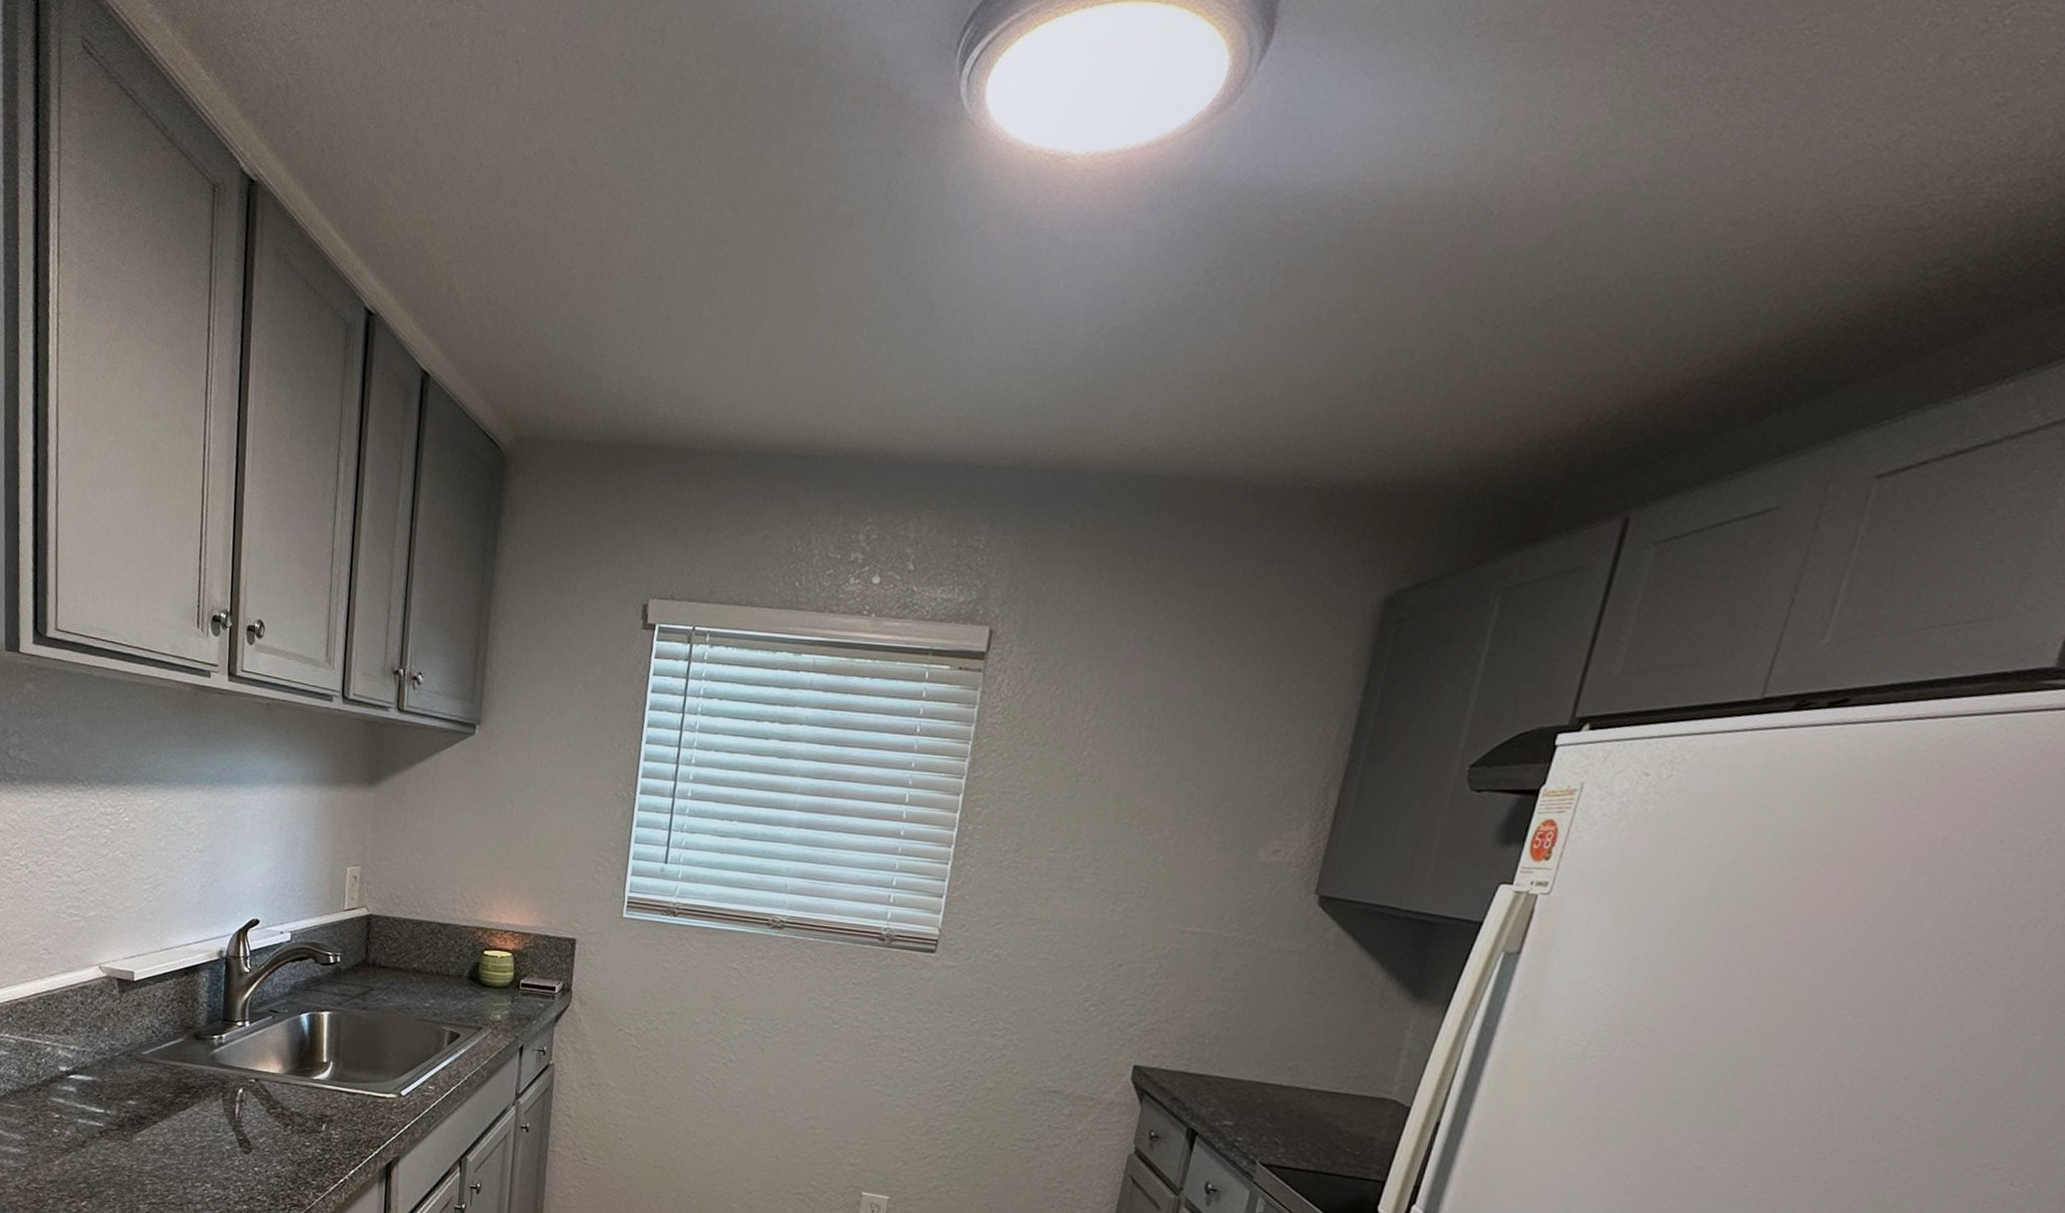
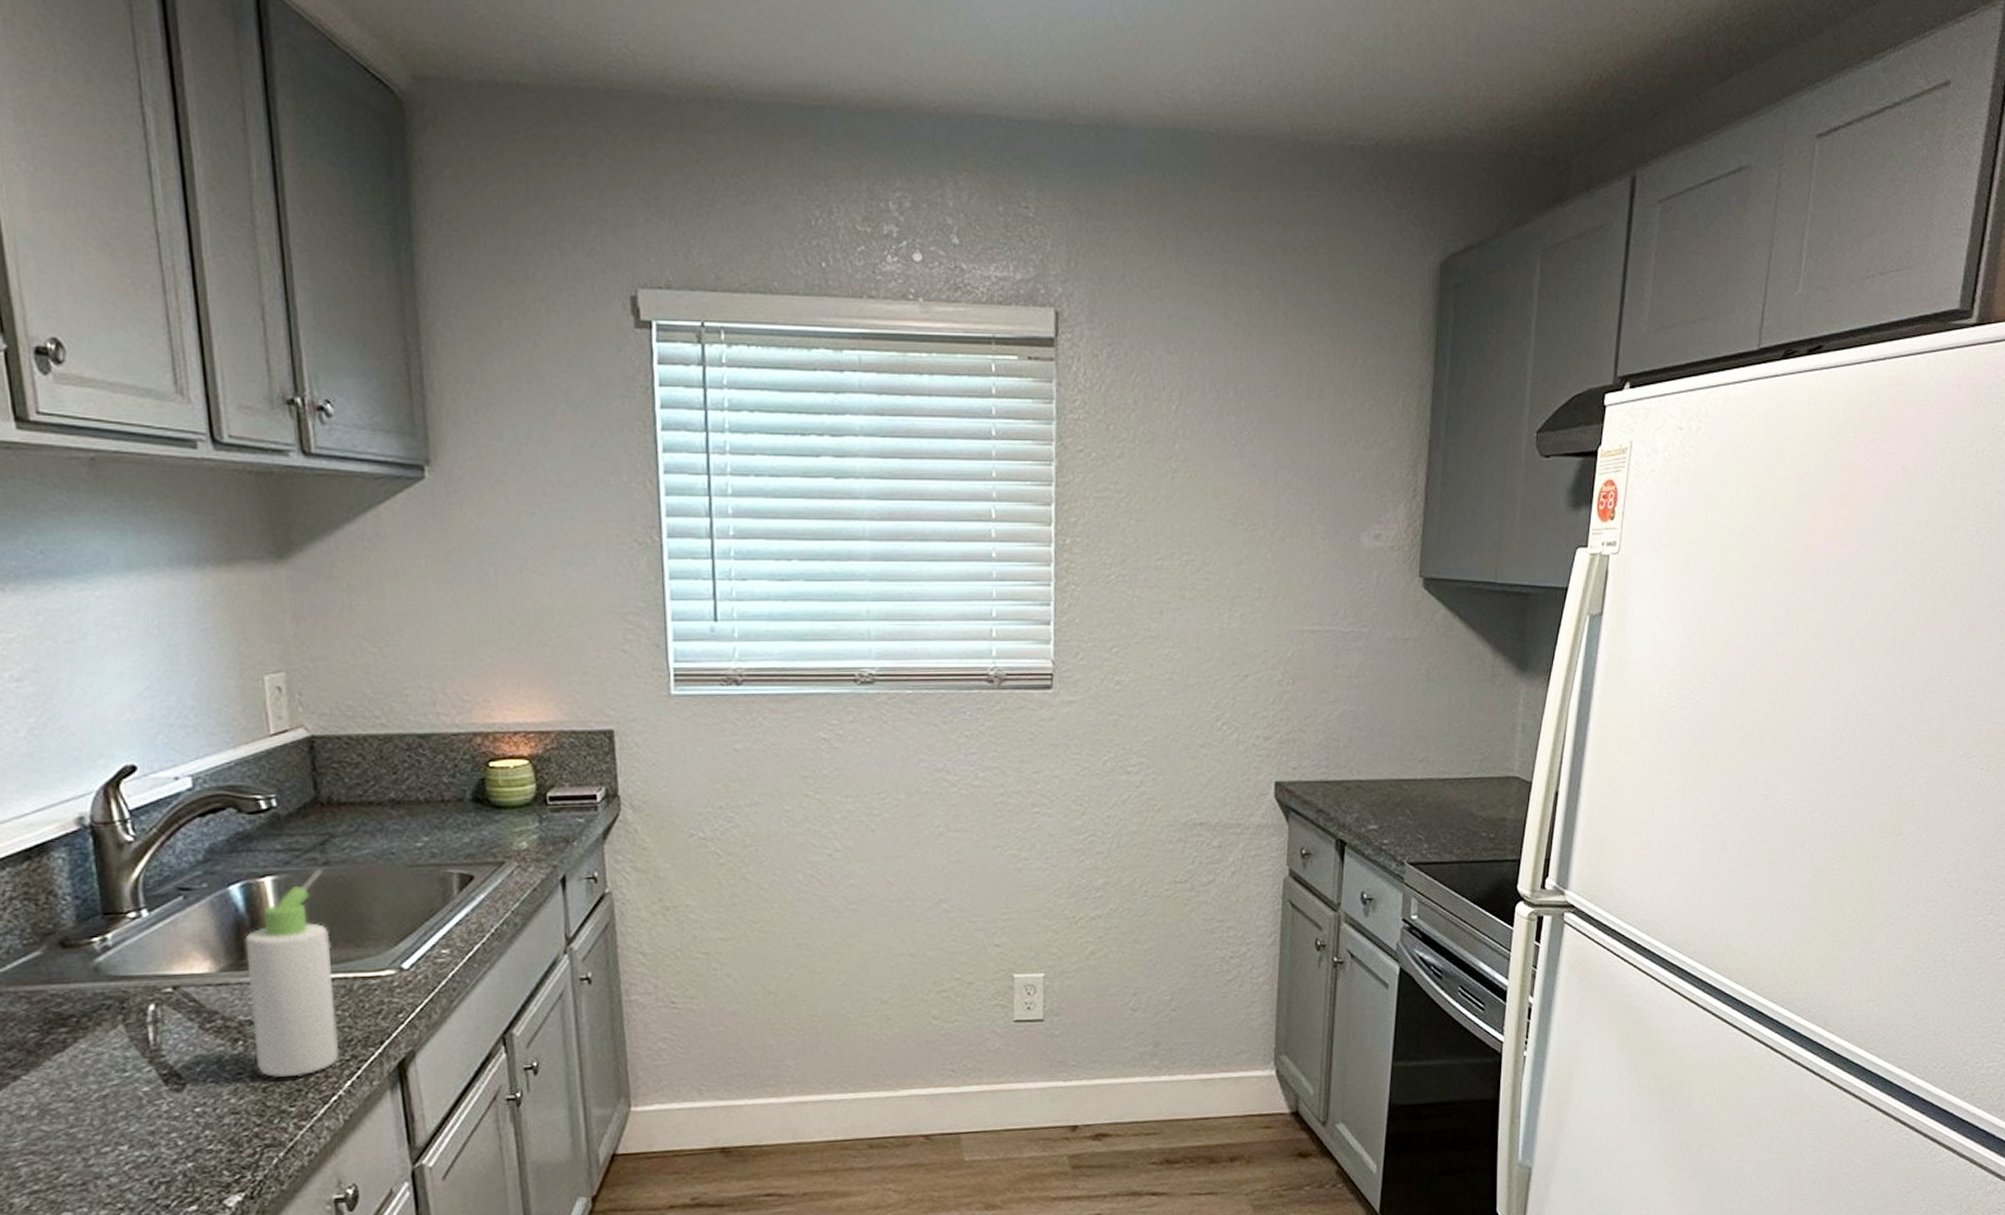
bottle: none [297,1011,361,1160] -> present [244,869,340,1077]

